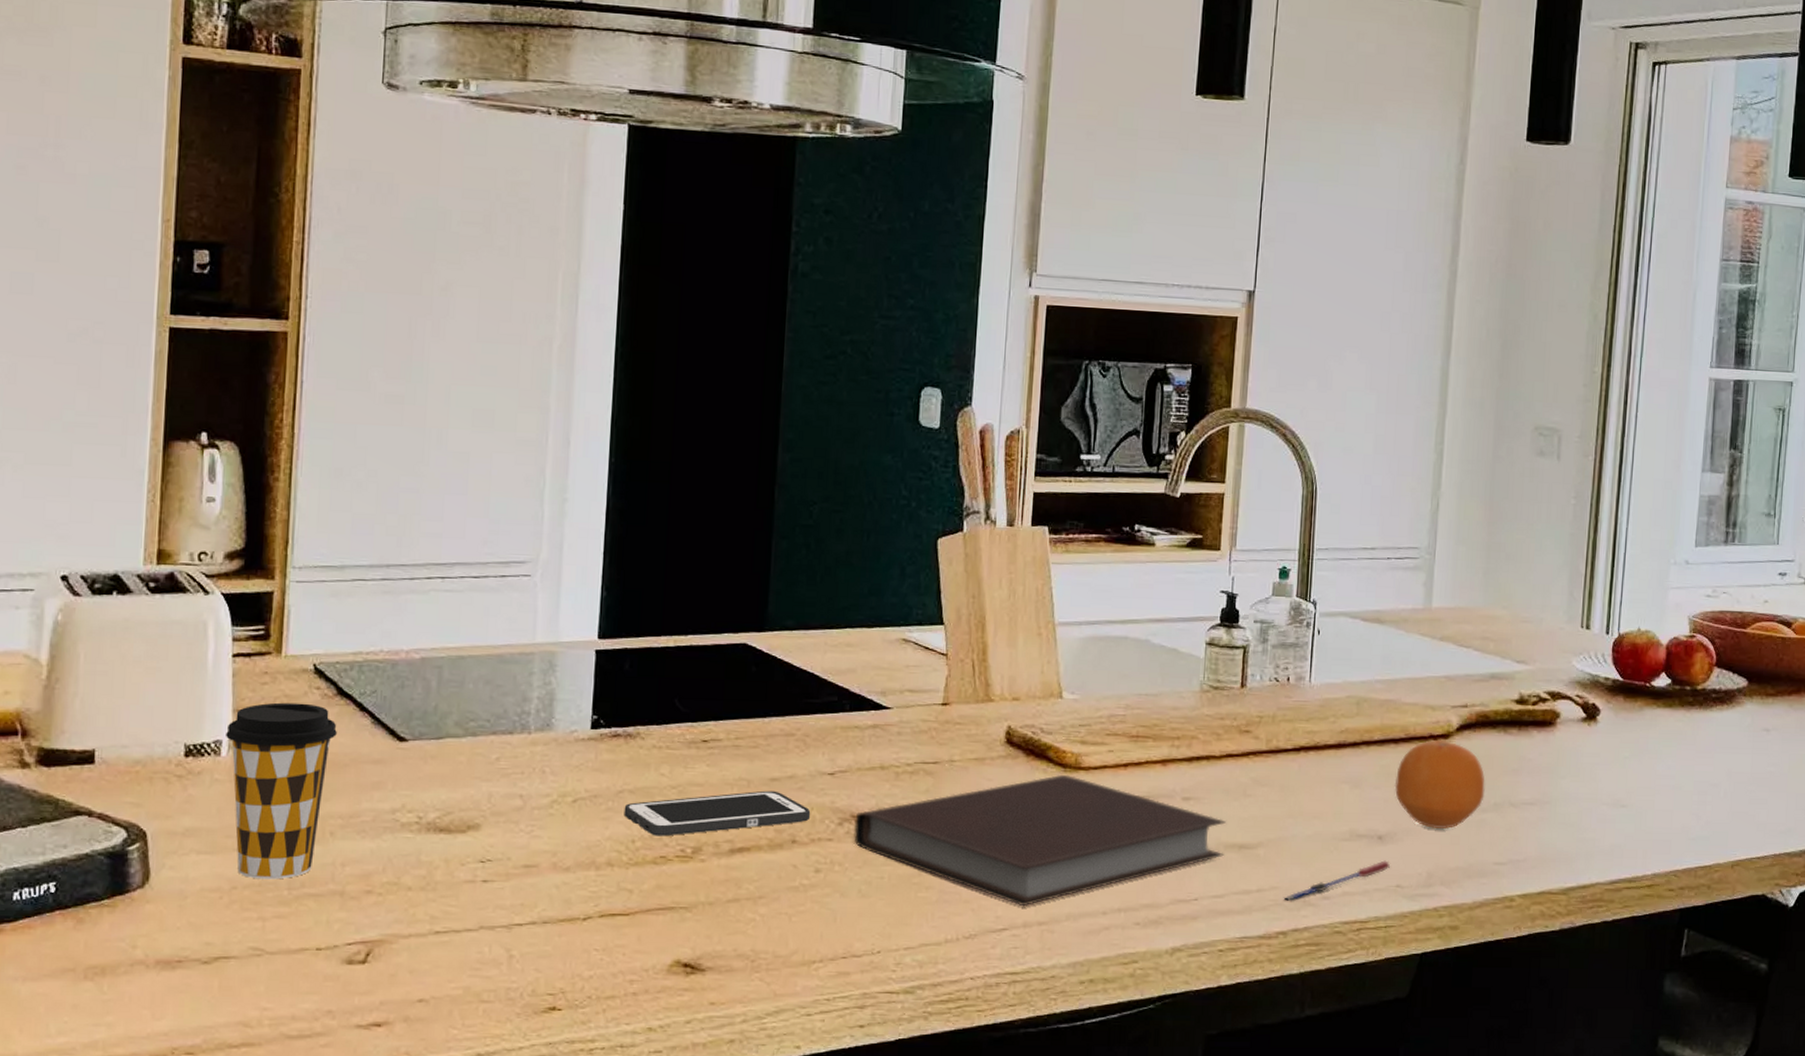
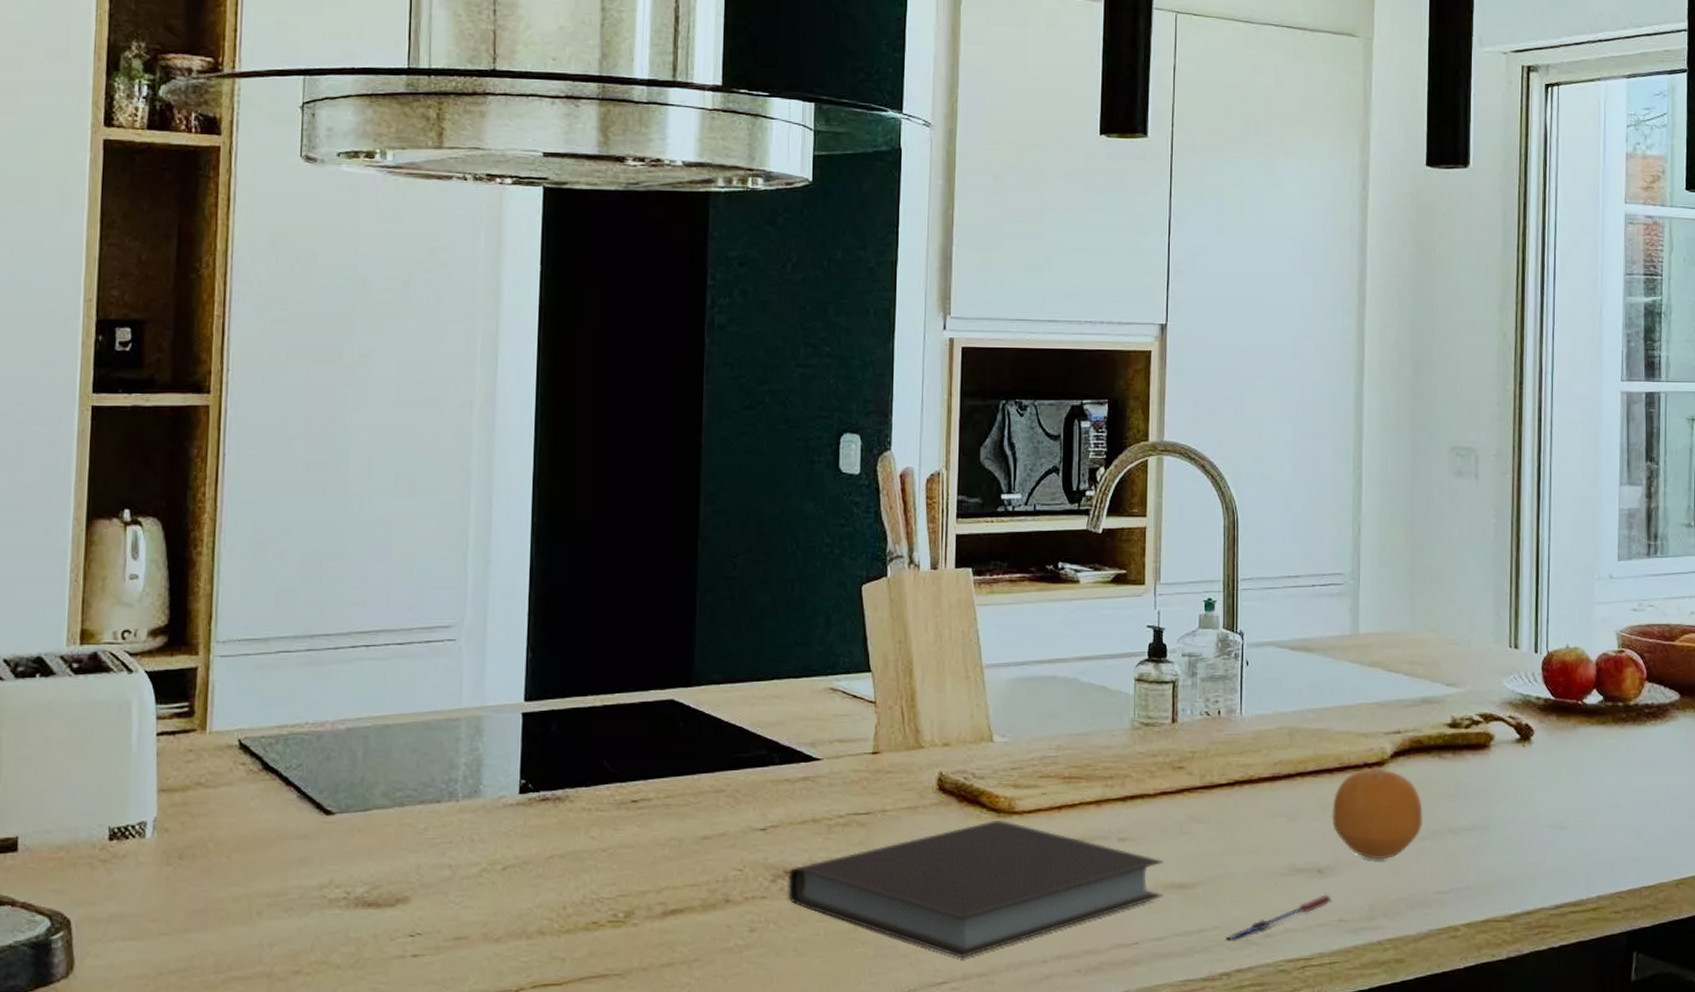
coffee cup: present [226,702,337,880] -> none [150,780,263,964]
cell phone: present [624,790,811,836] -> none [554,849,744,902]

